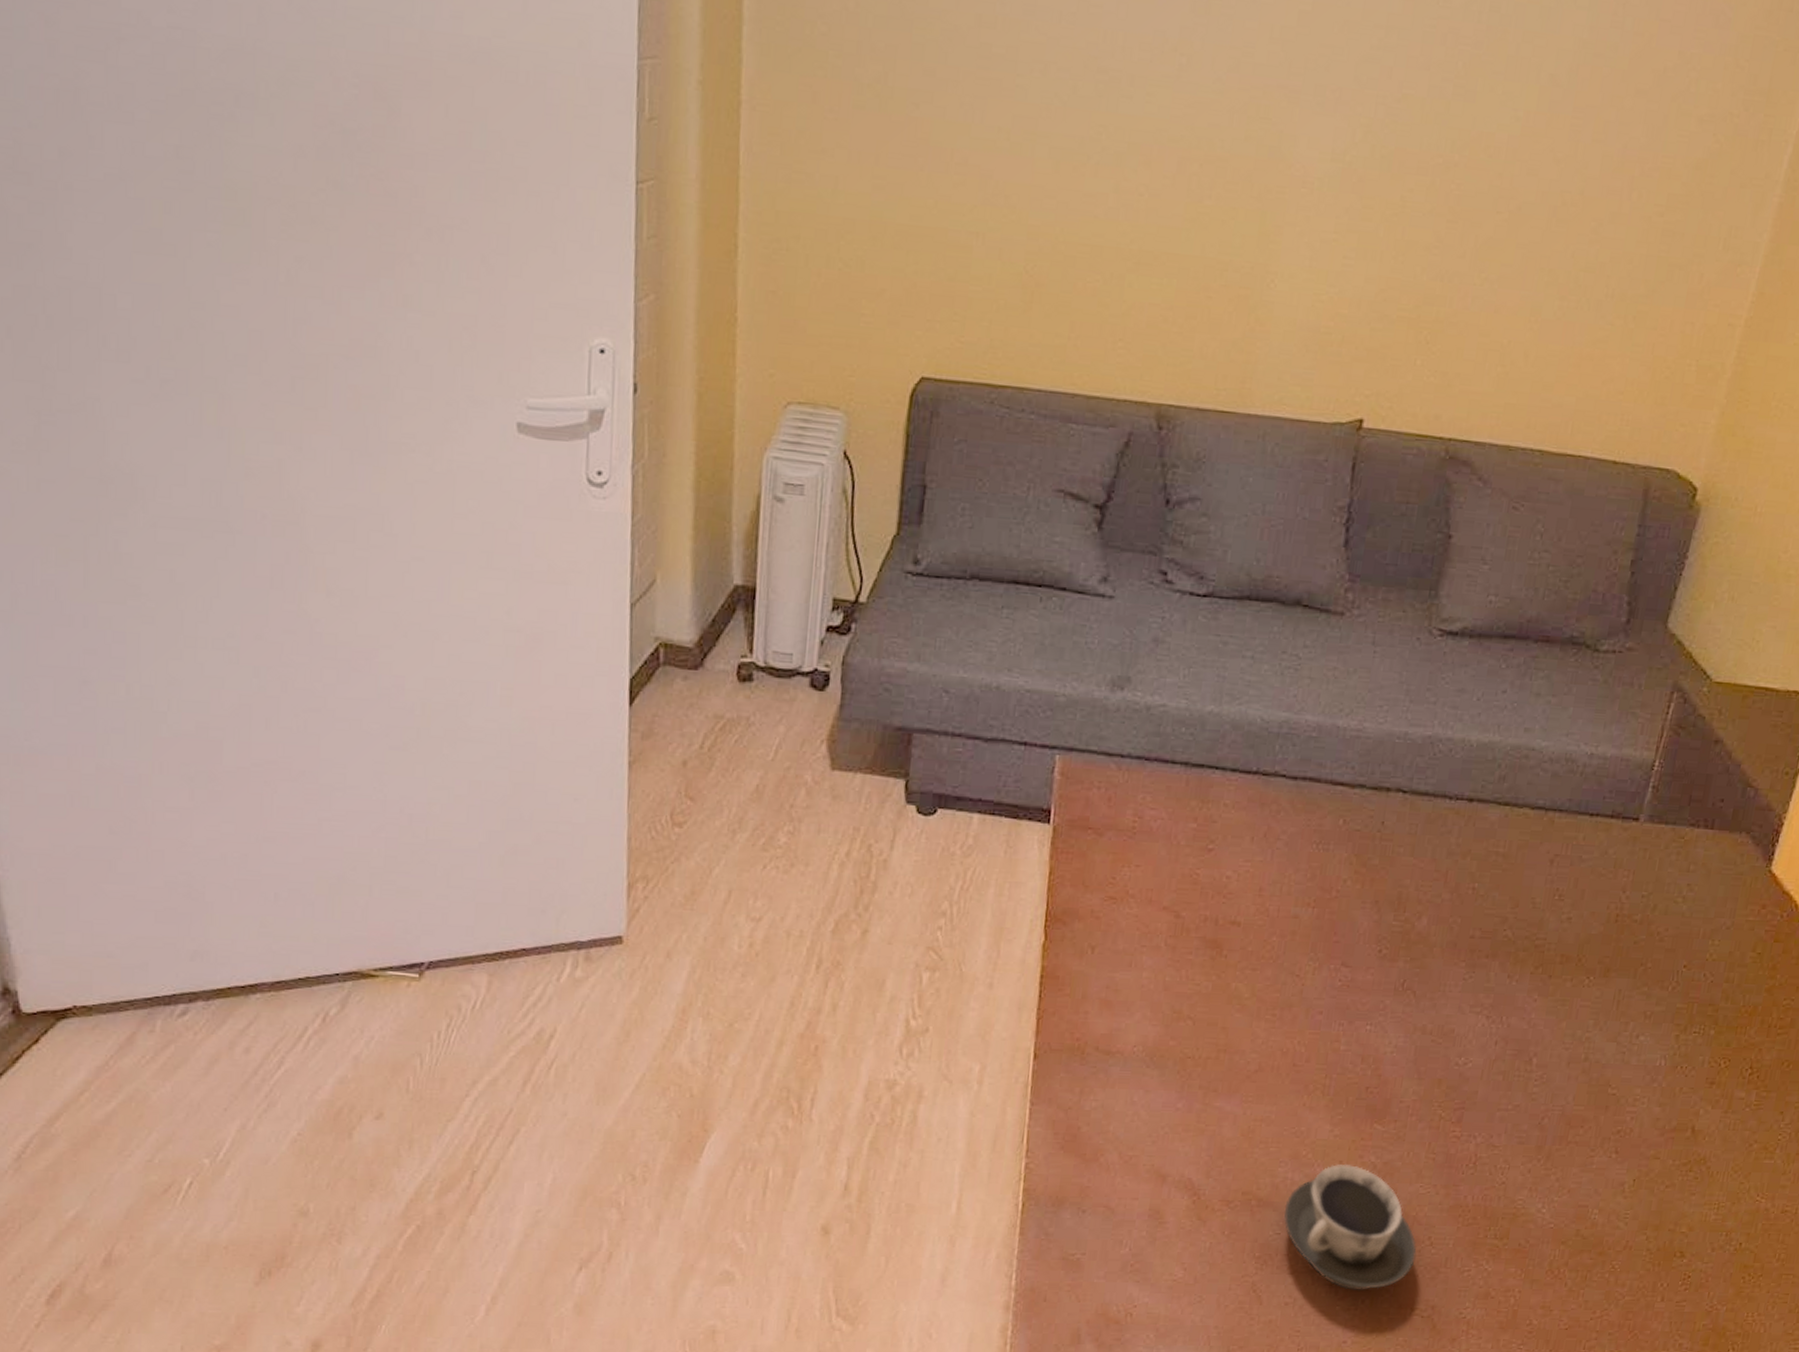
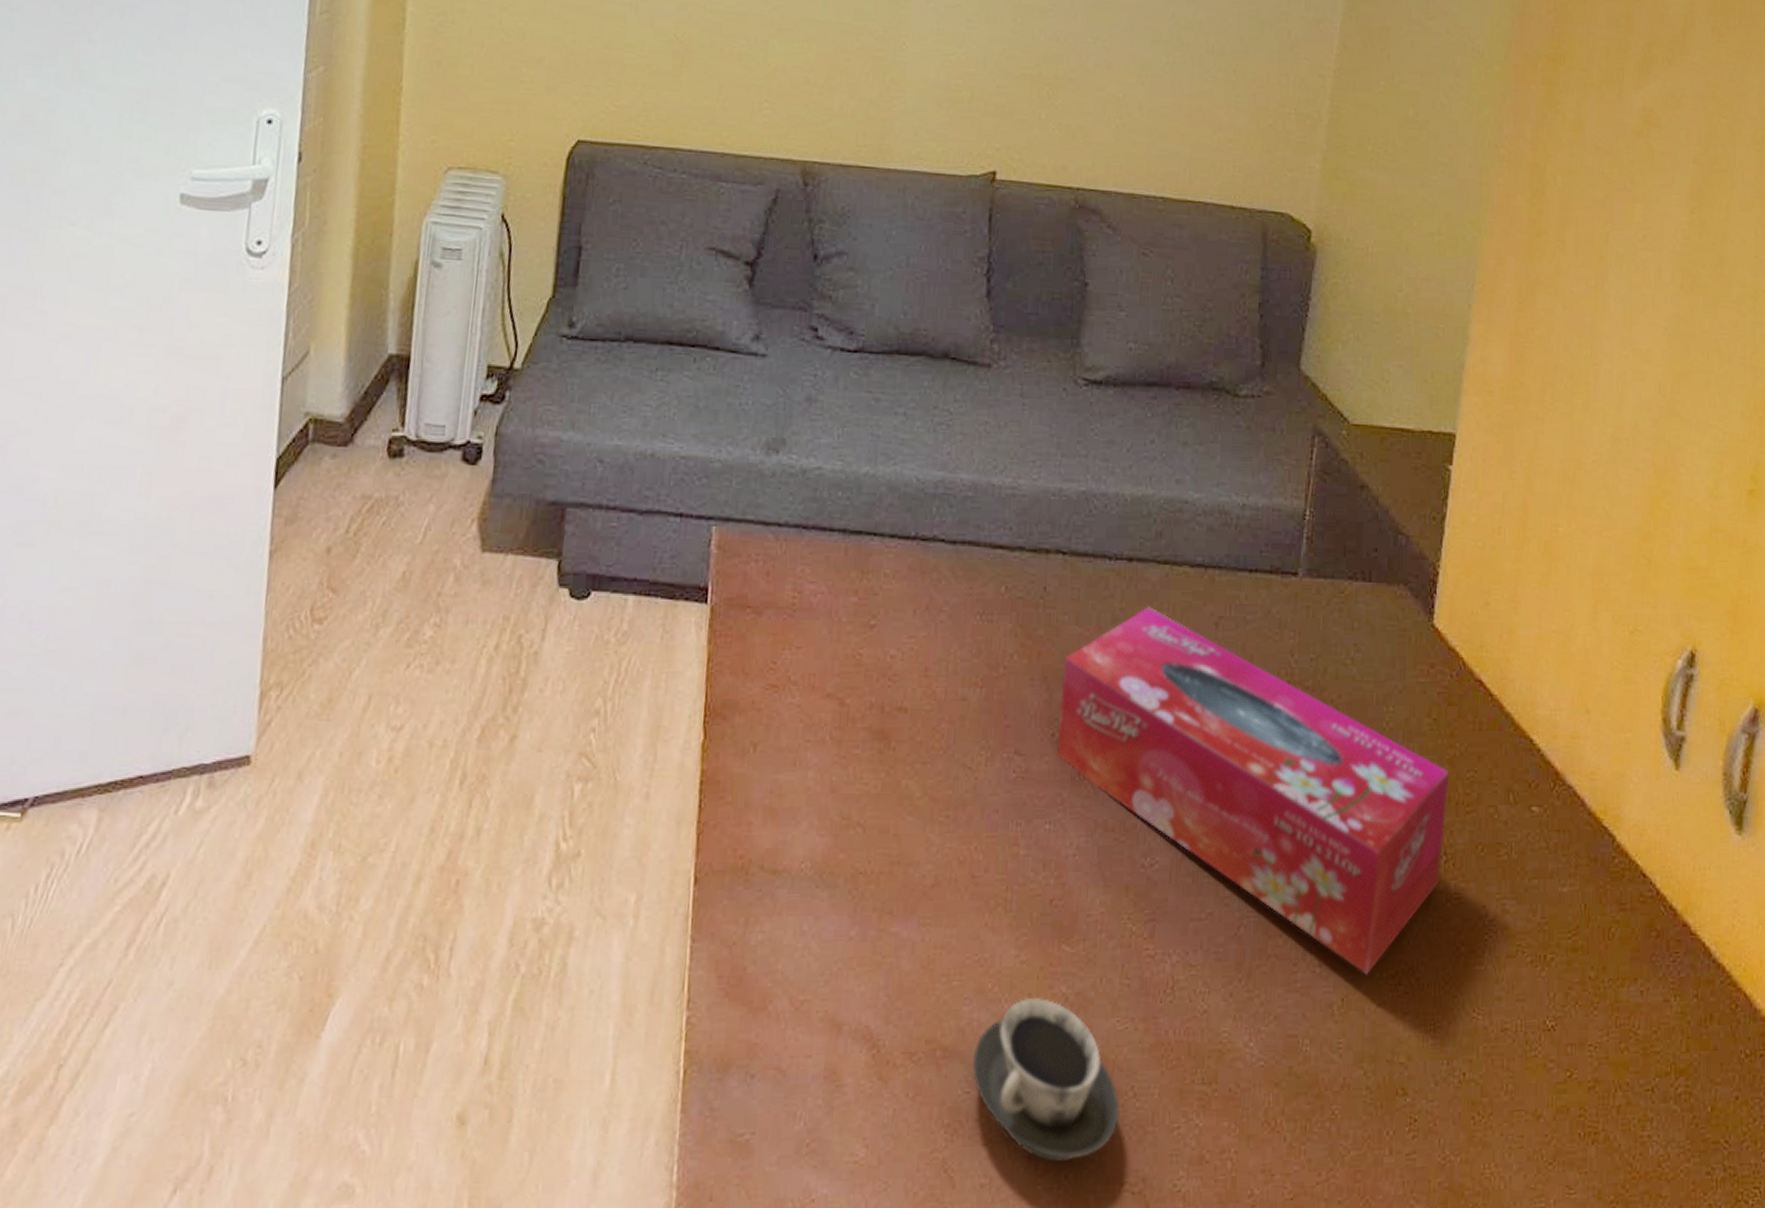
tissue box: none [1382,843,1767,1162] -> present [1056,607,1450,975]

